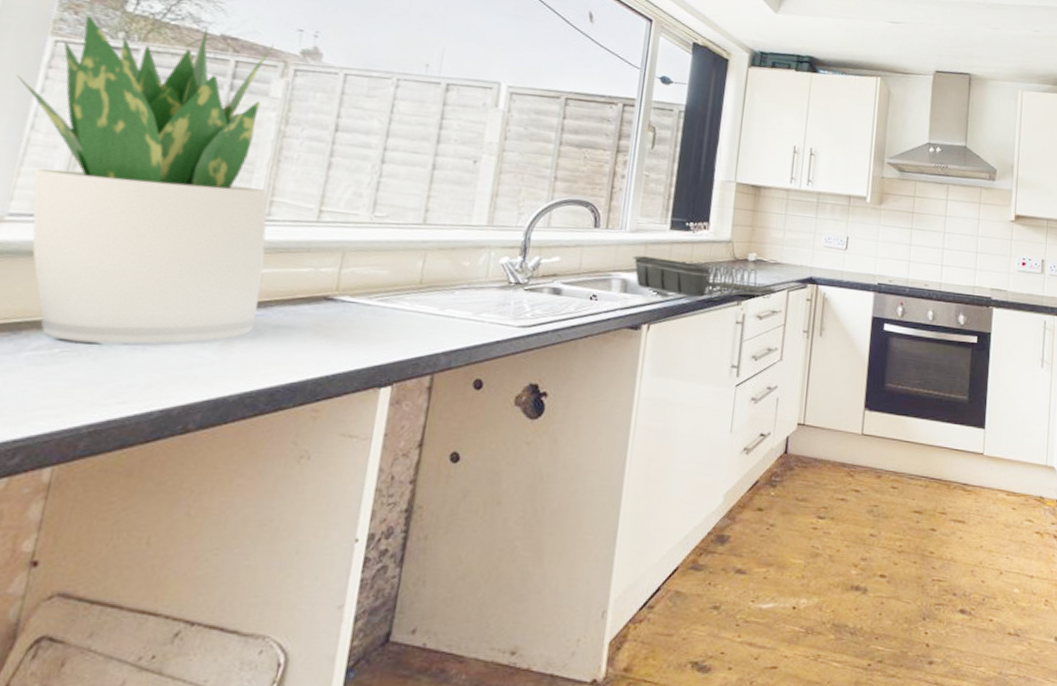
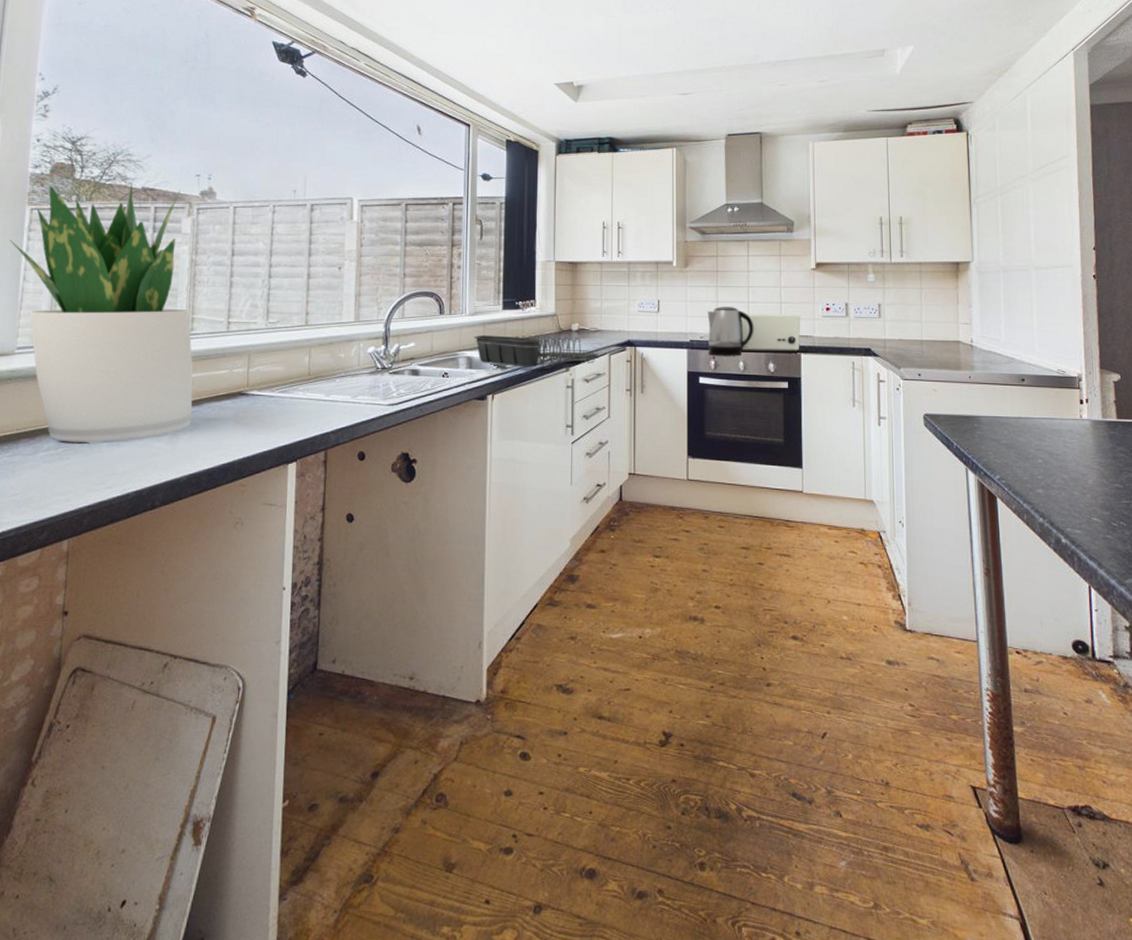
kettle: none [895,250,947,306] -> present [707,307,754,357]
toaster: none [897,259,996,308] -> present [708,313,801,354]

